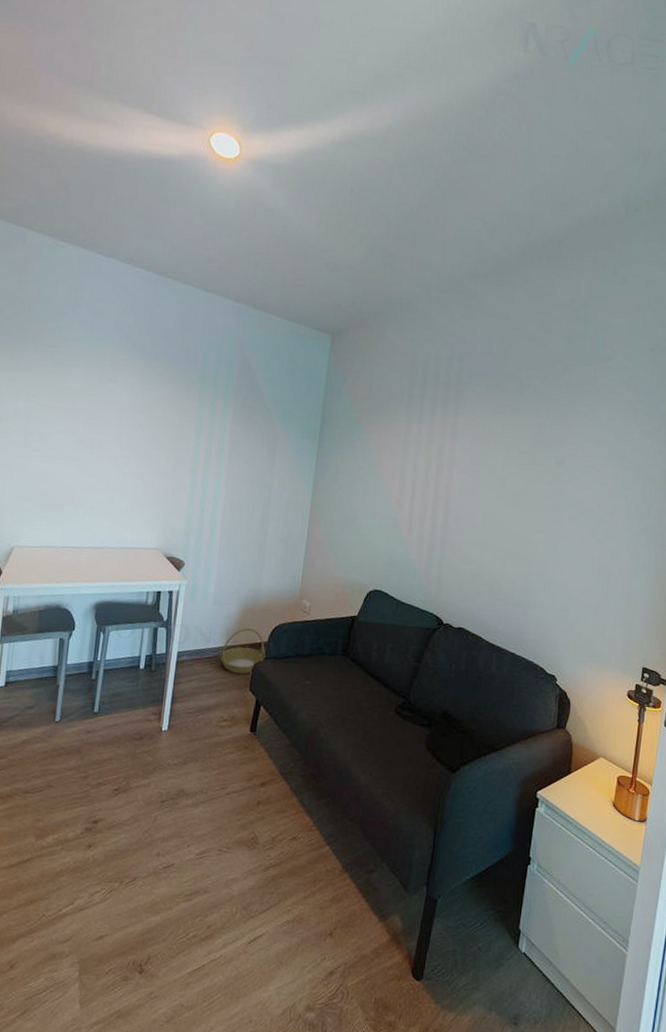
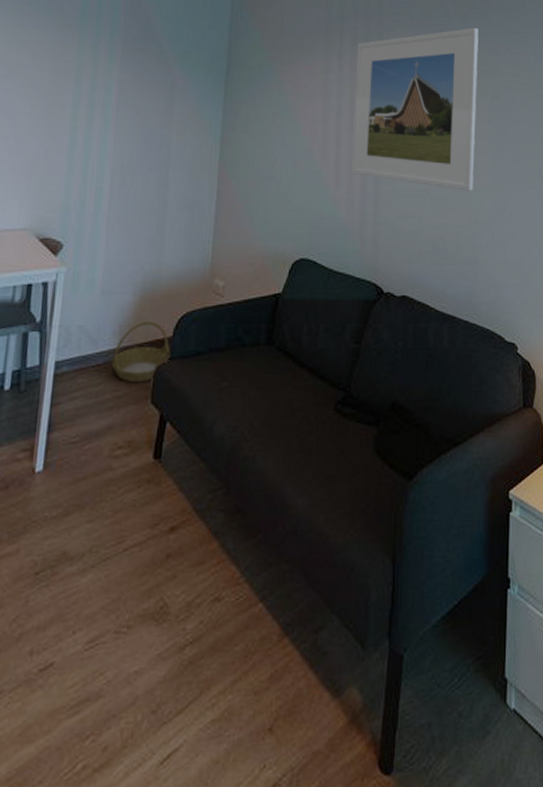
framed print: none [422,398,549,545] -> present [351,27,478,191]

